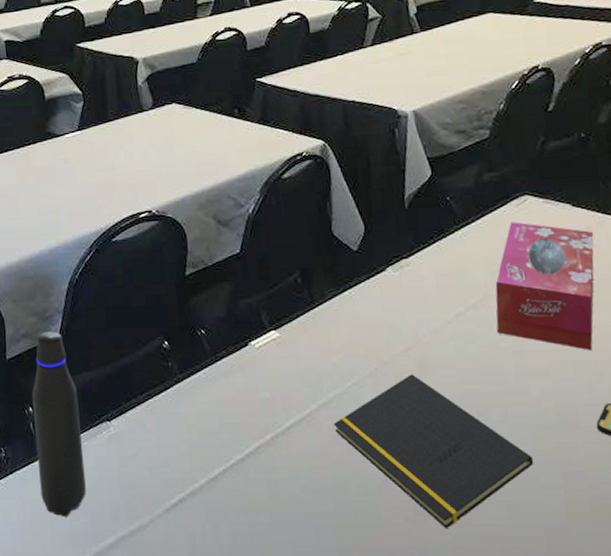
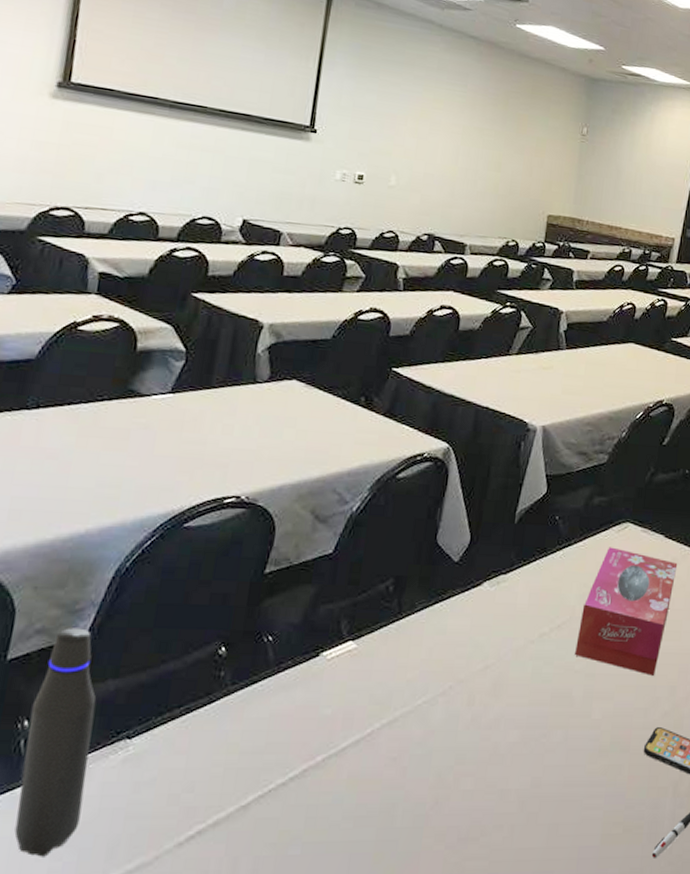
notepad: present [334,374,534,529] -> none [393,693,582,855]

